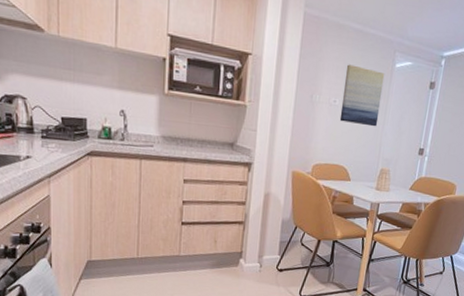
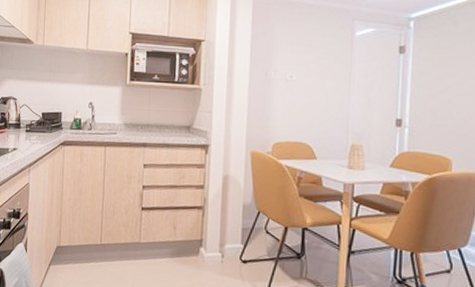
wall art: present [339,64,385,127] -> none [298,38,345,99]

